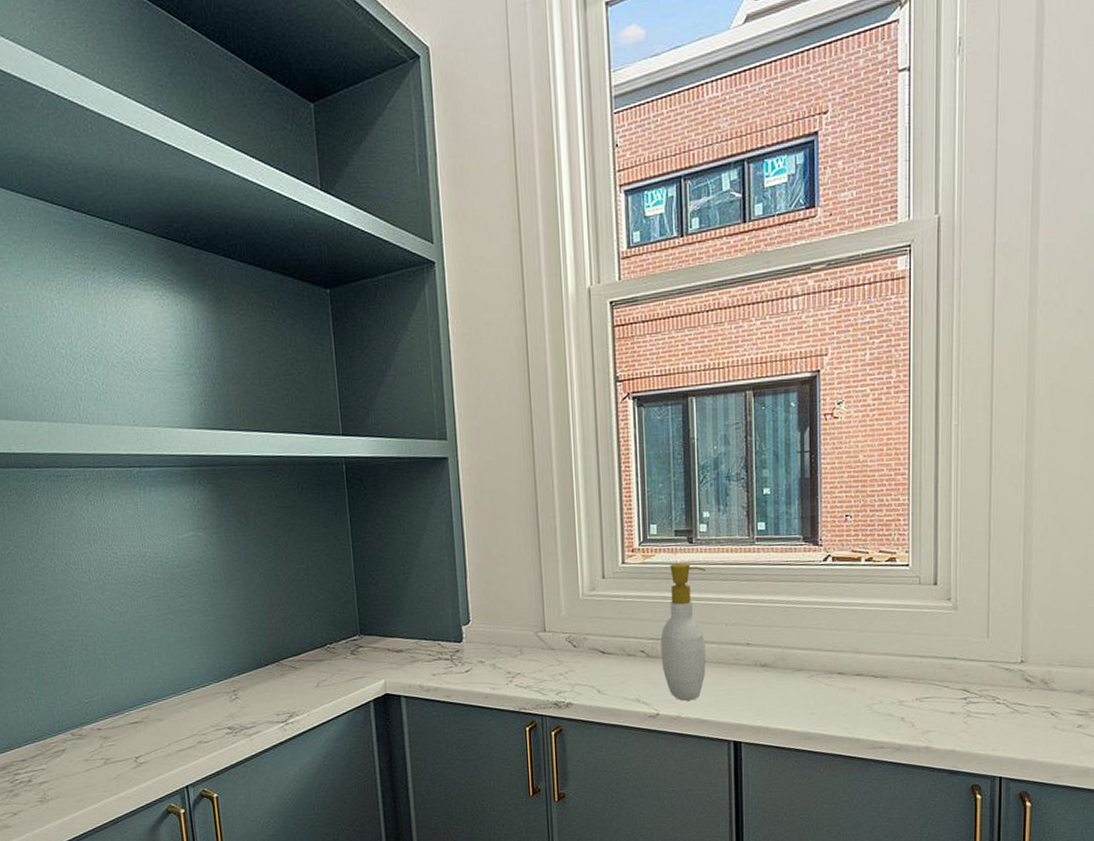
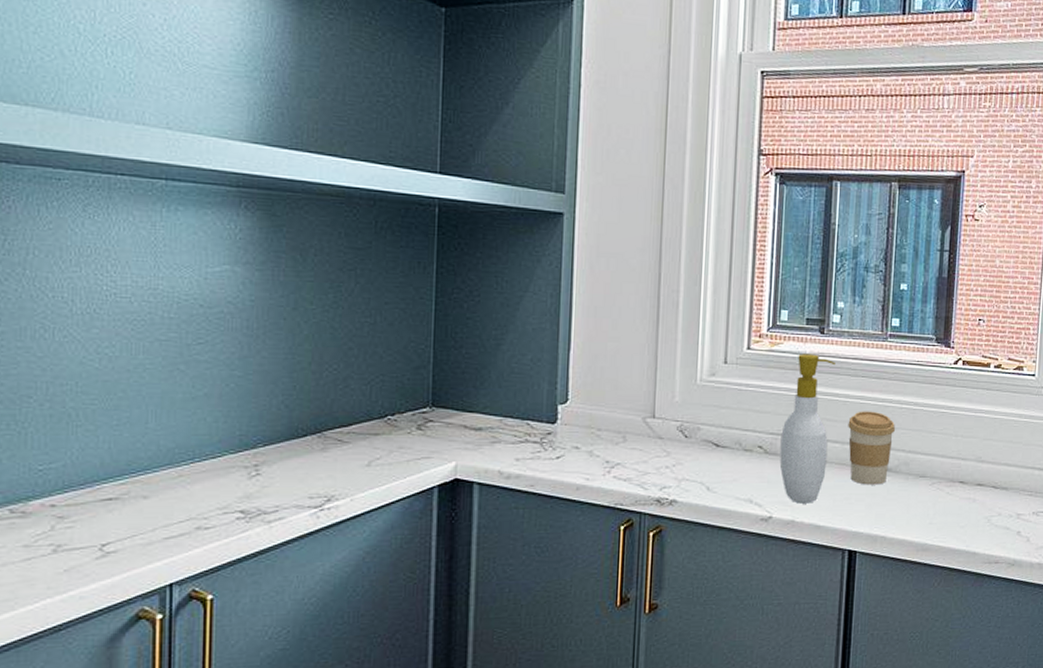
coffee cup: none [723,611,770,681] -> present [848,411,896,485]

